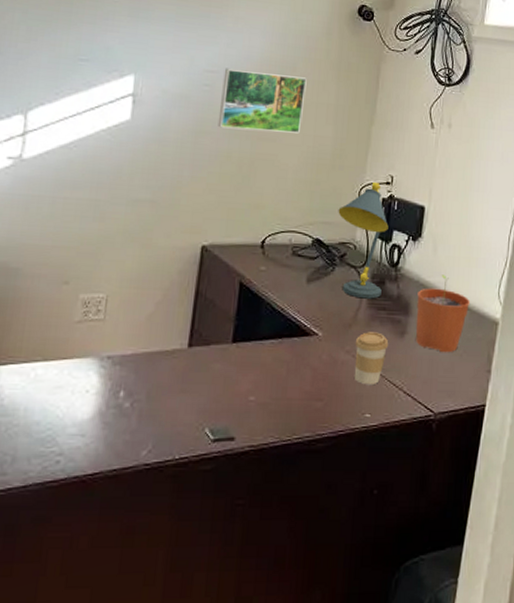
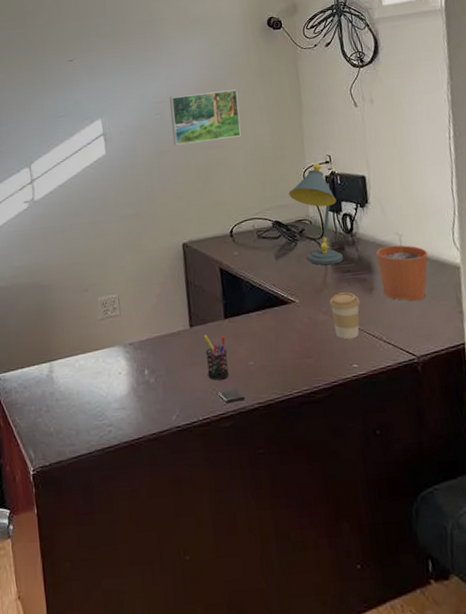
pen holder: none [197,359,228,414] -> present [204,335,229,380]

